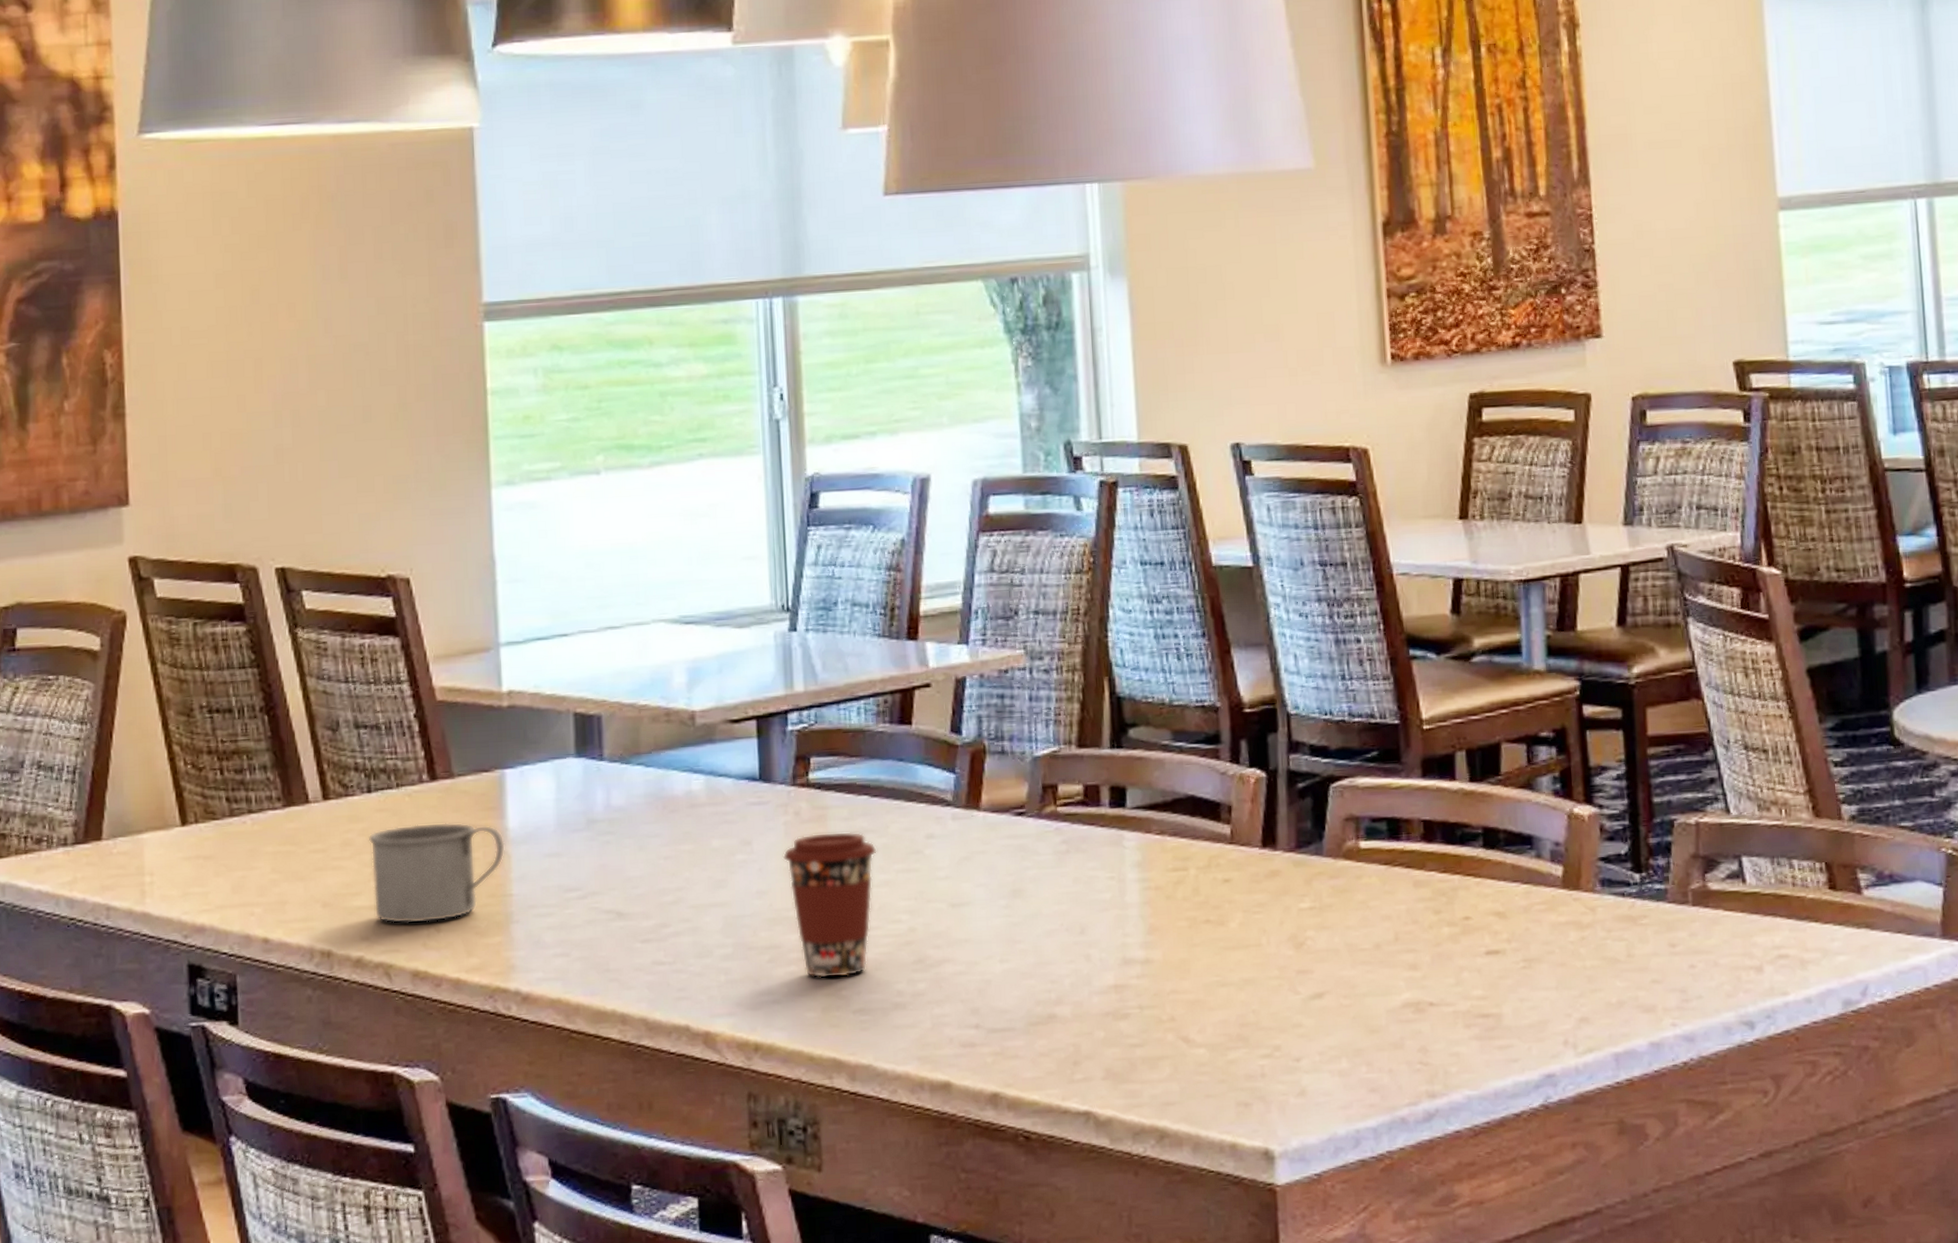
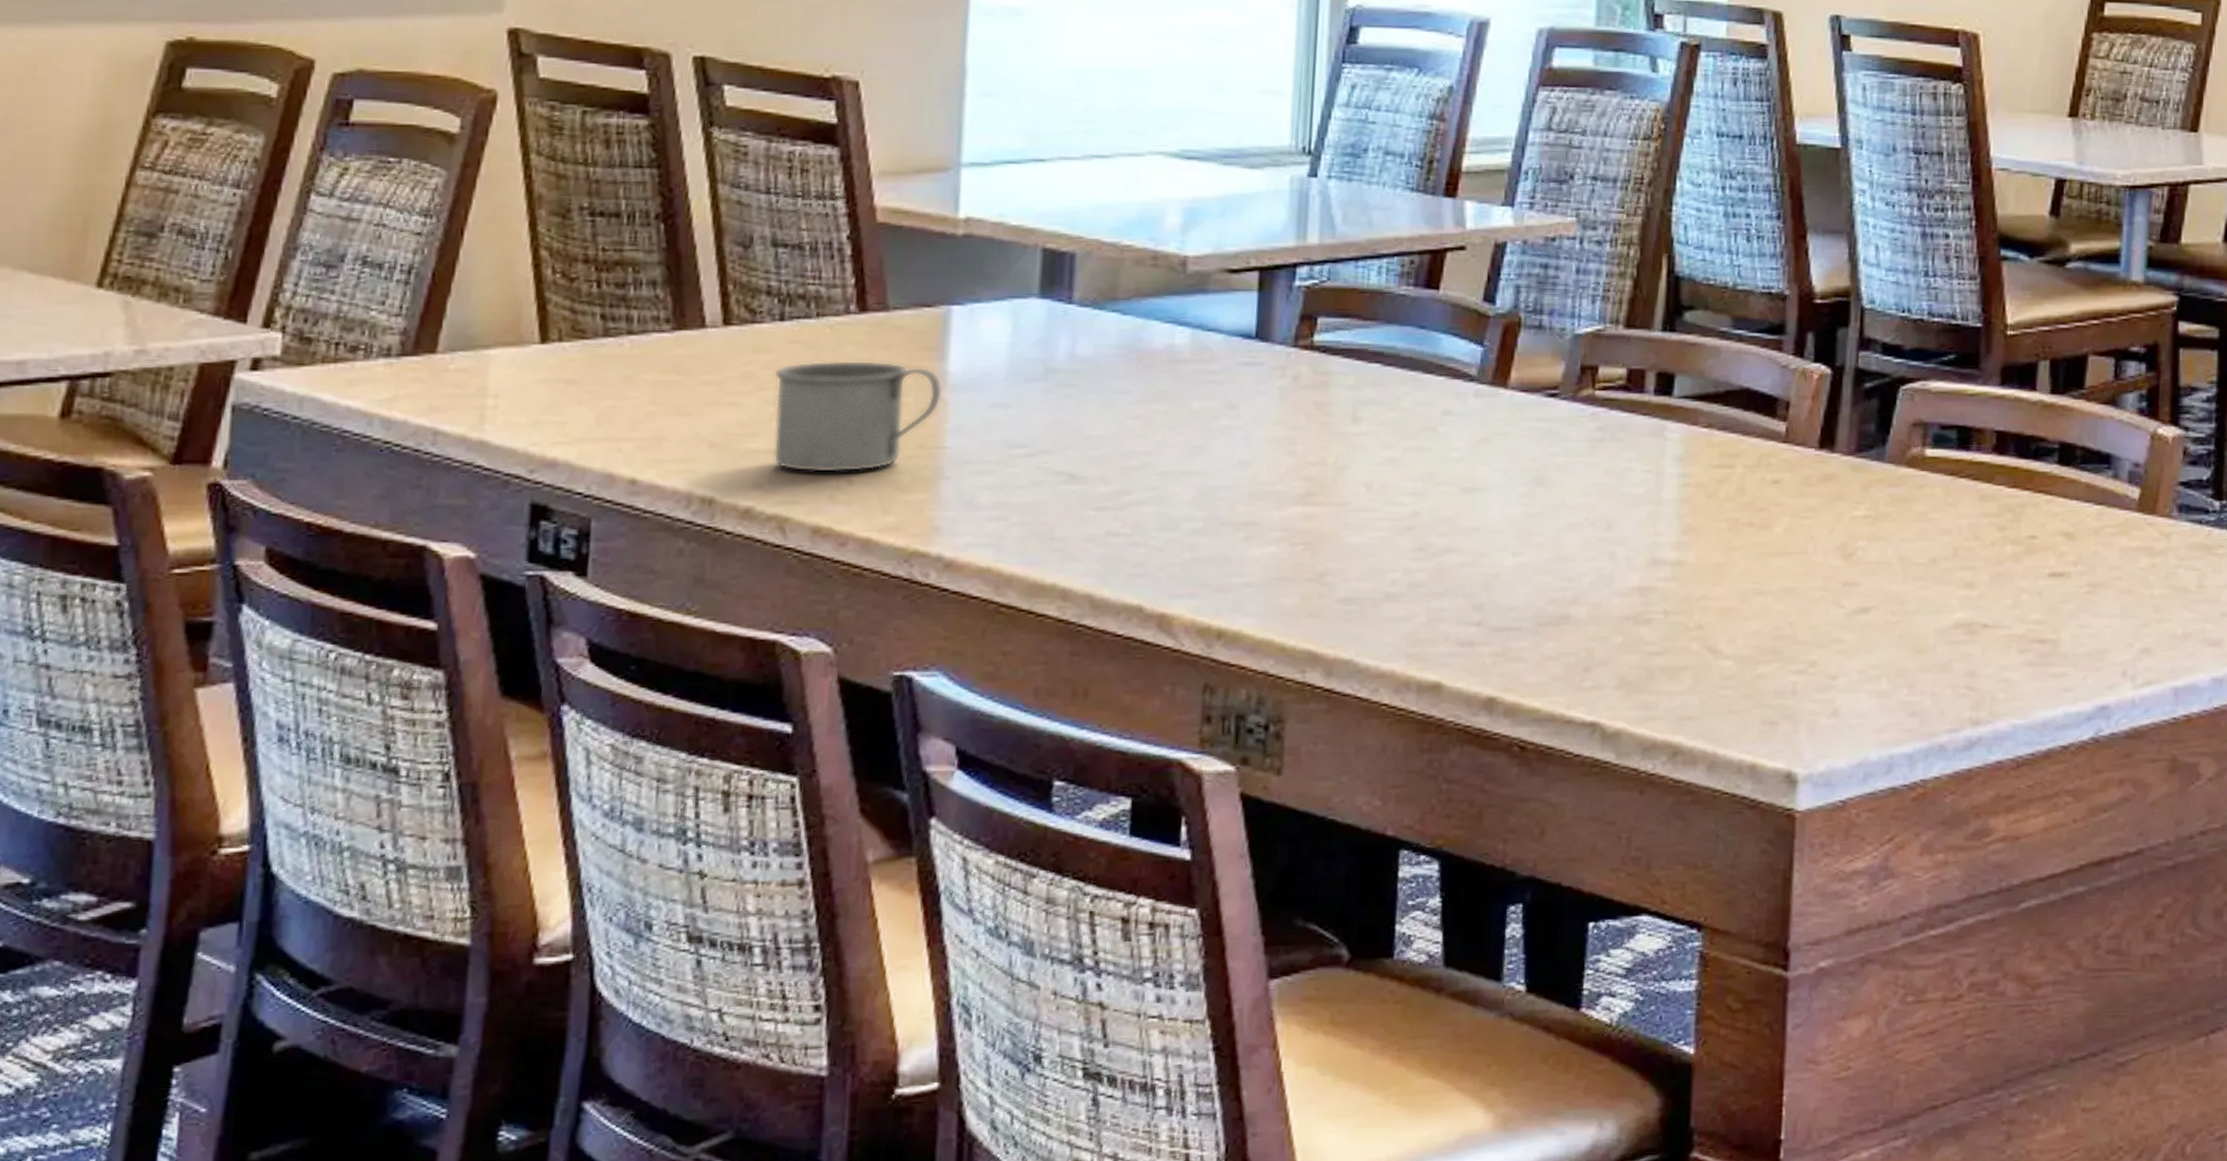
coffee cup: present [782,831,877,979] -> none [1273,401,1384,562]

